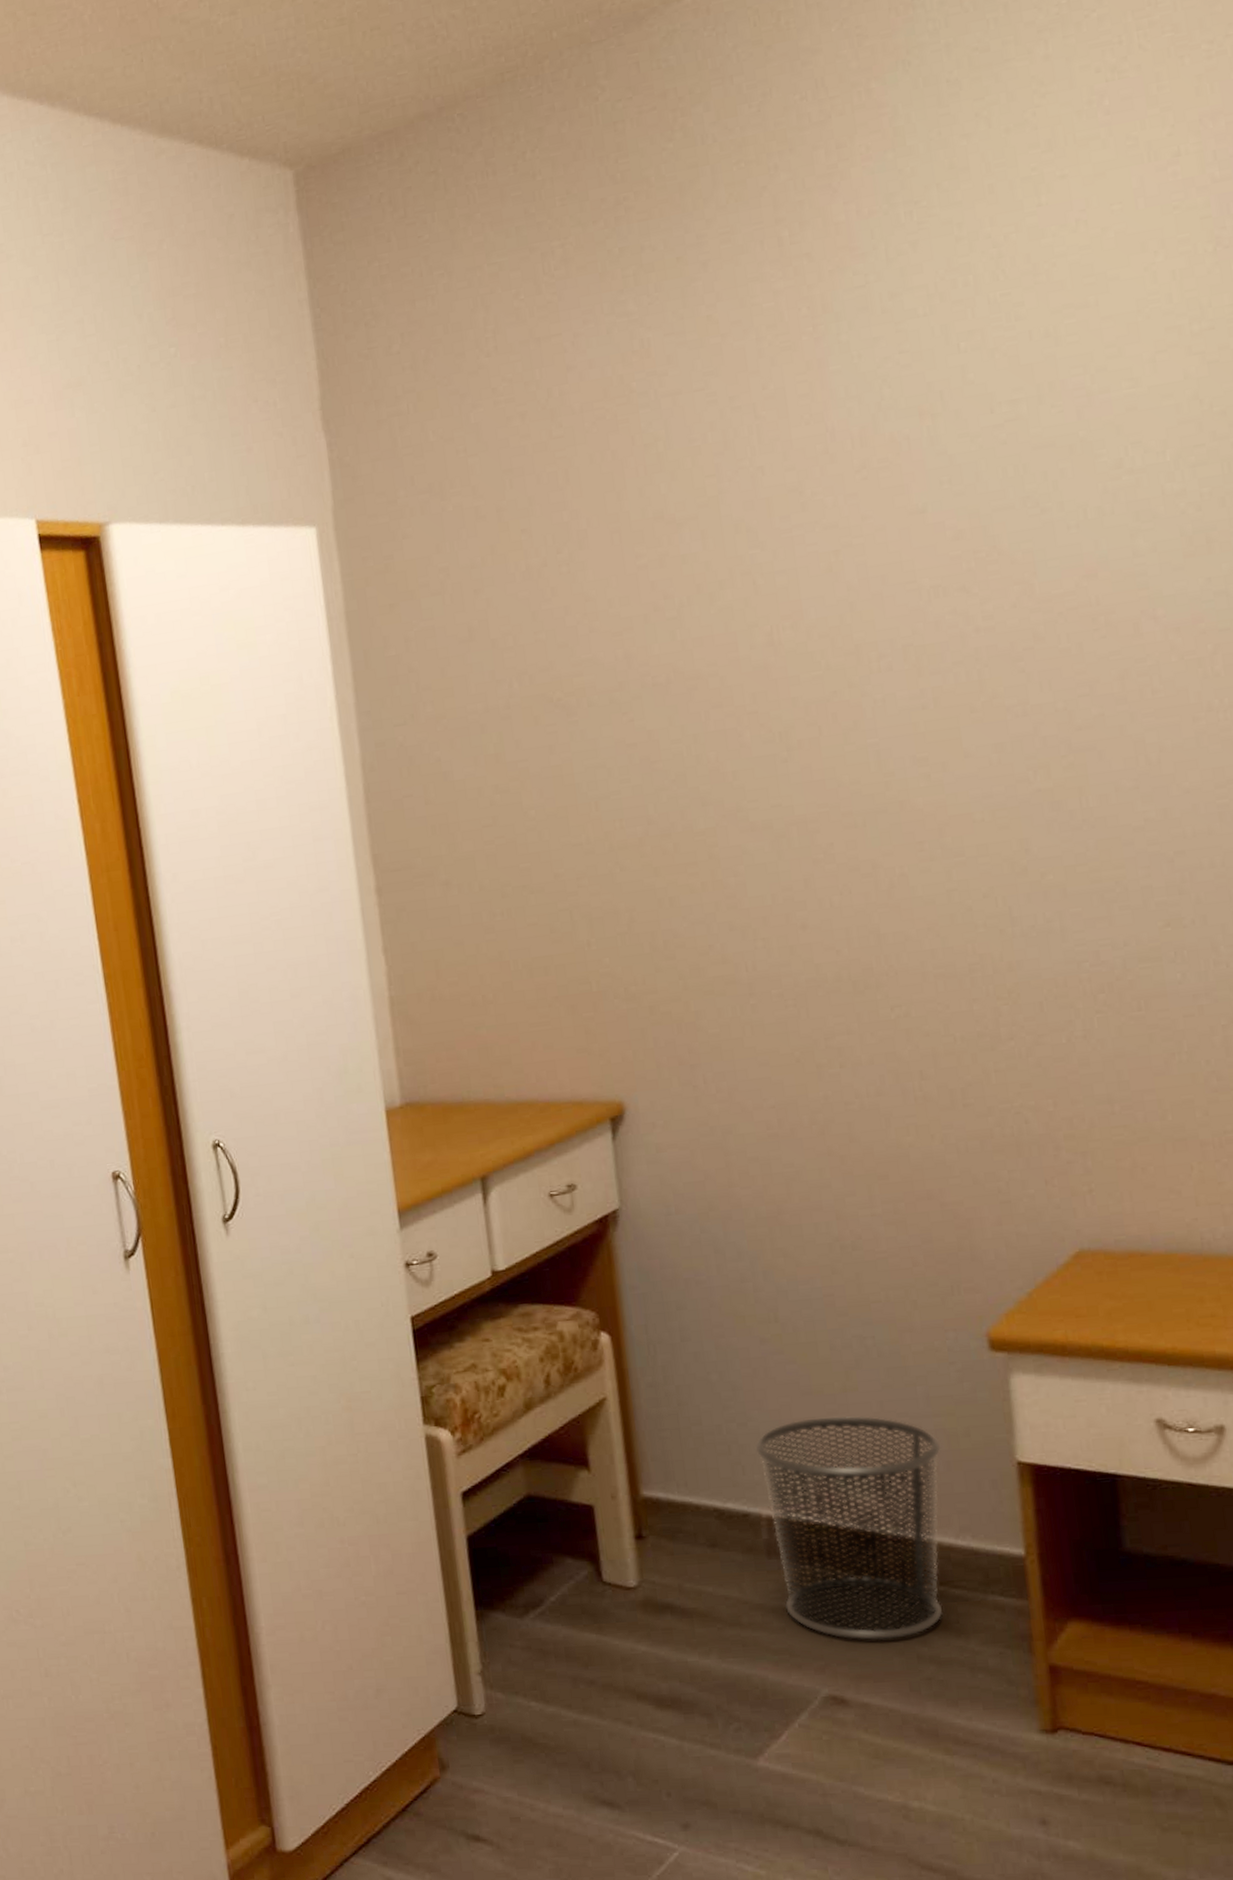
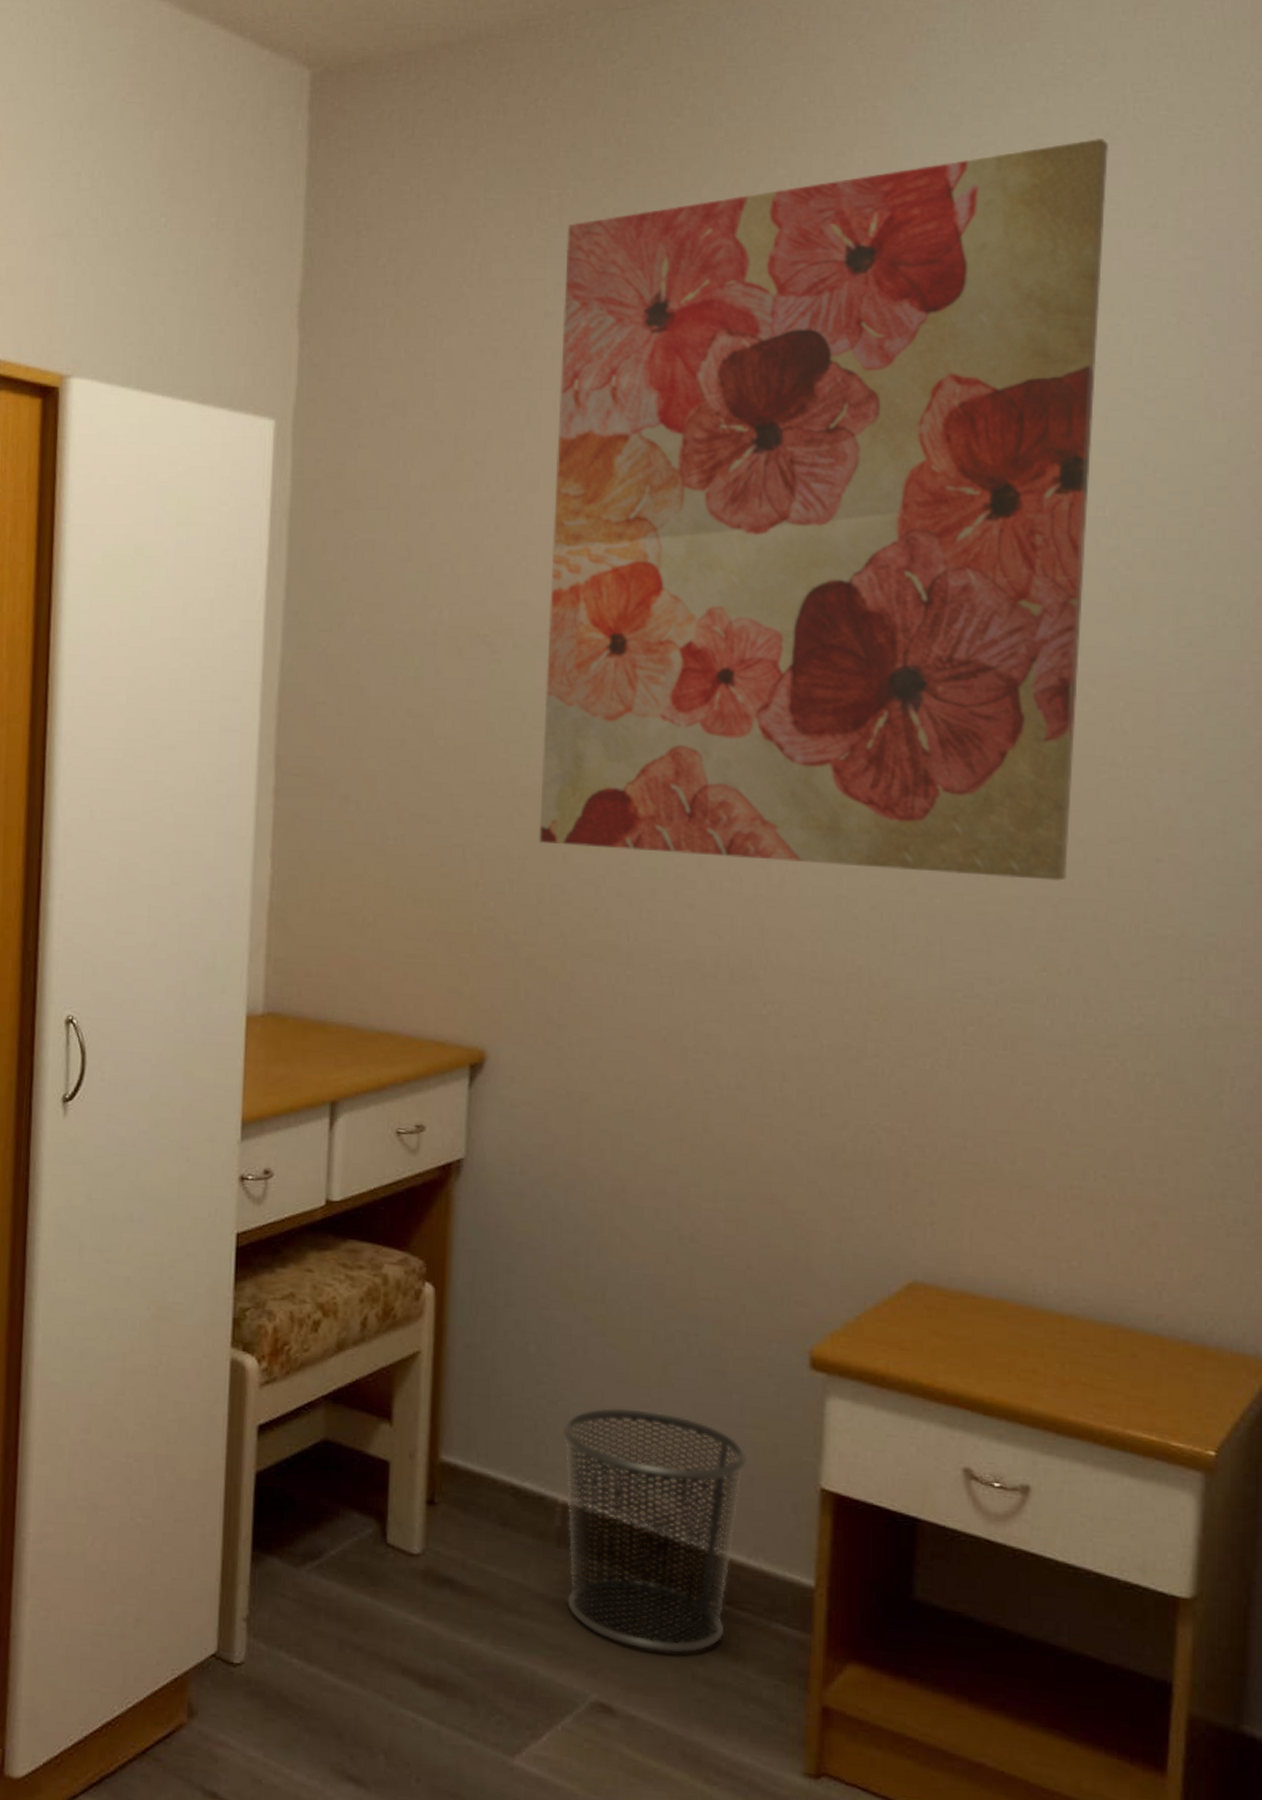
wall art: none [575,73,1178,892] -> present [539,137,1110,881]

